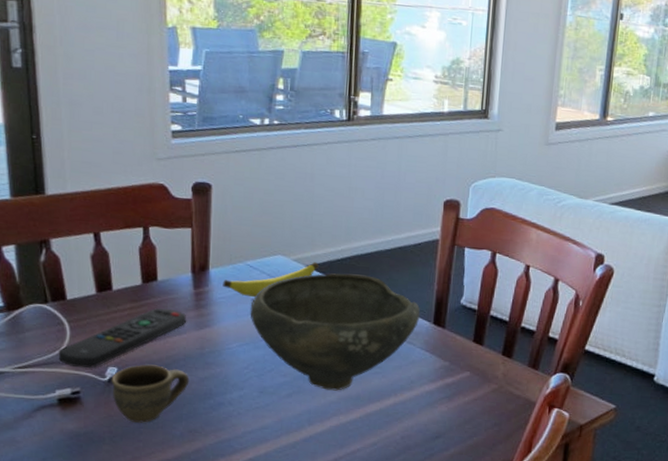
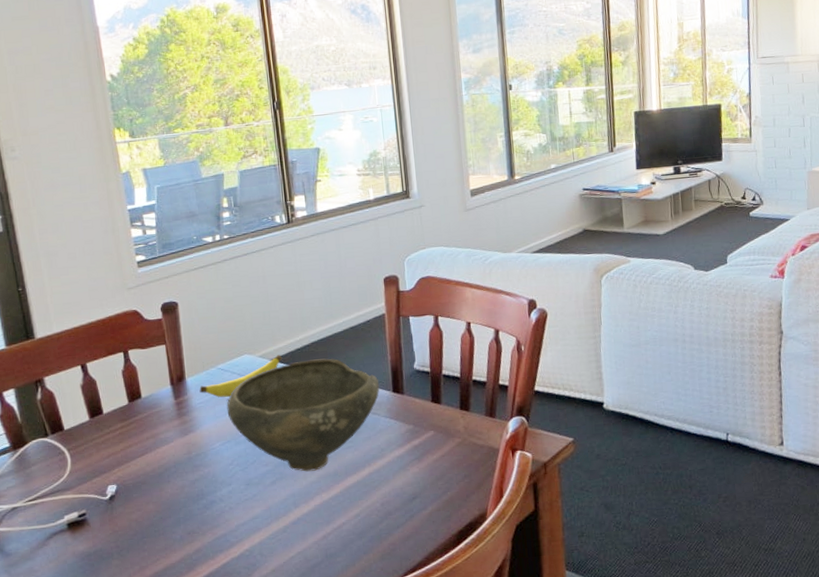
remote control: present [58,308,187,369] -> none [62,422,173,491]
cup: present [111,364,190,423] -> none [112,476,182,534]

